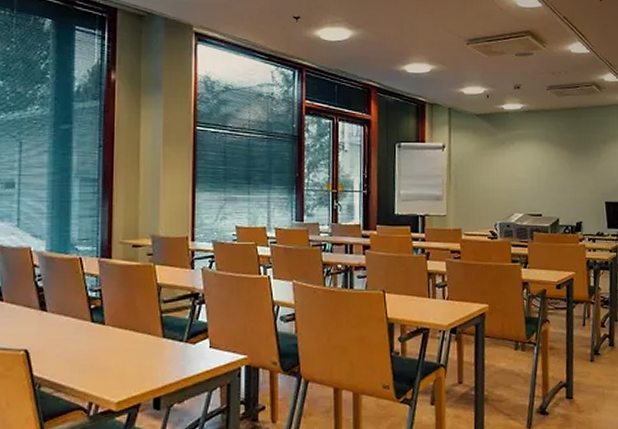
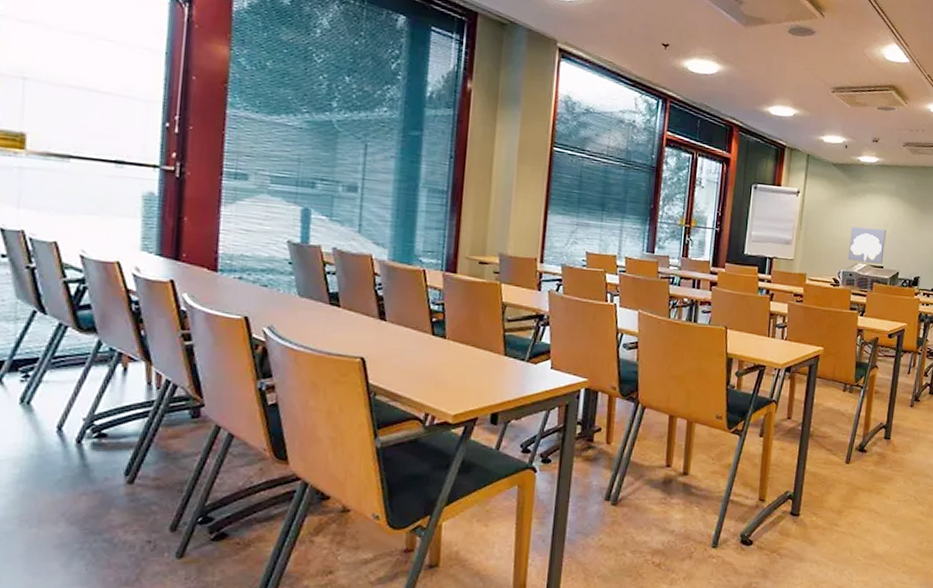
wall art: none [503,175,541,211] -> present [848,227,886,263]

